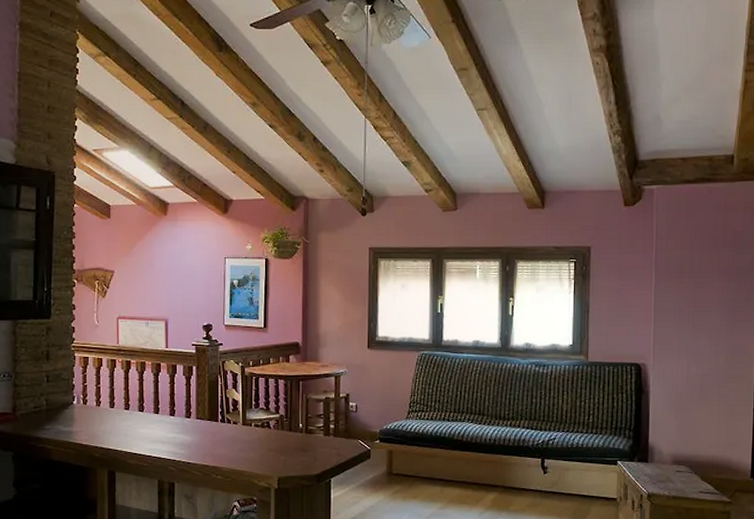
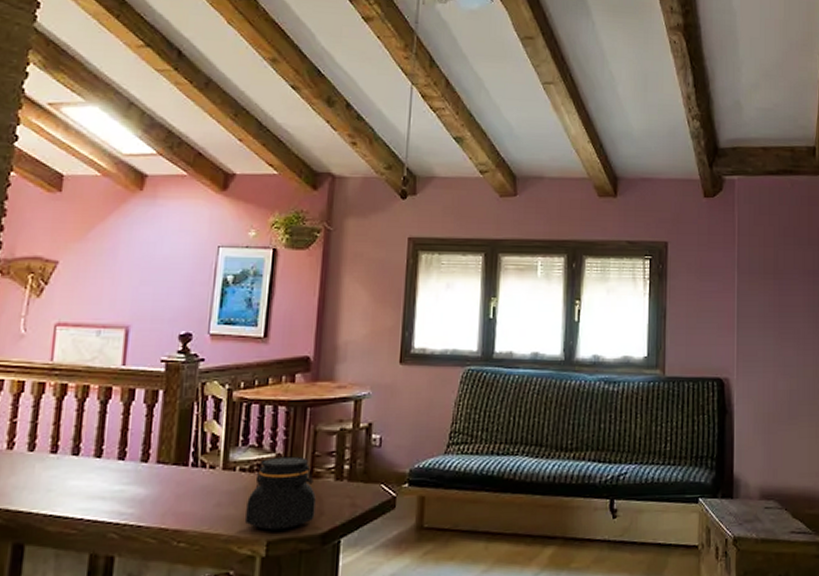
jar: none [261,417,311,470] -> present [245,456,316,530]

